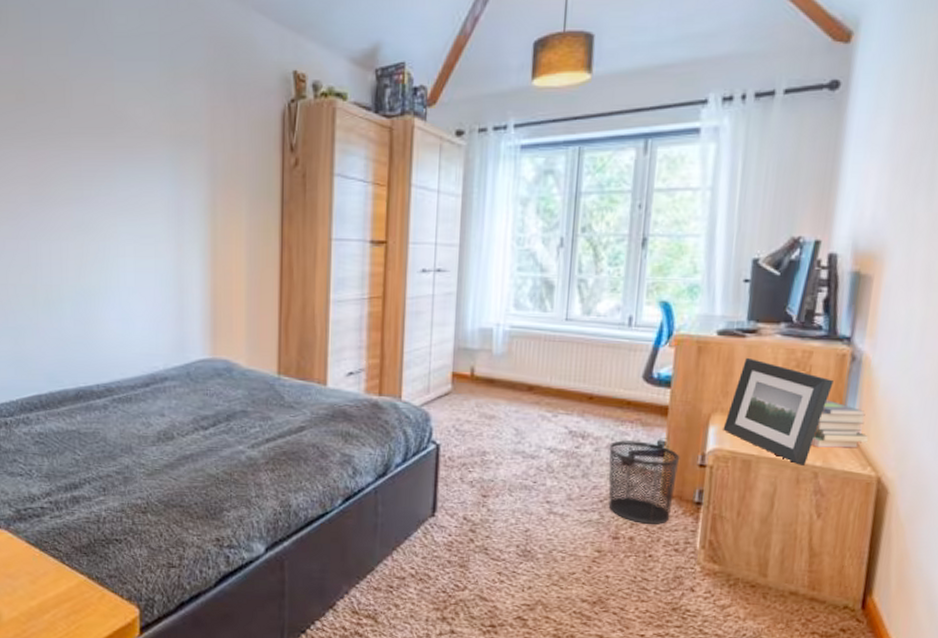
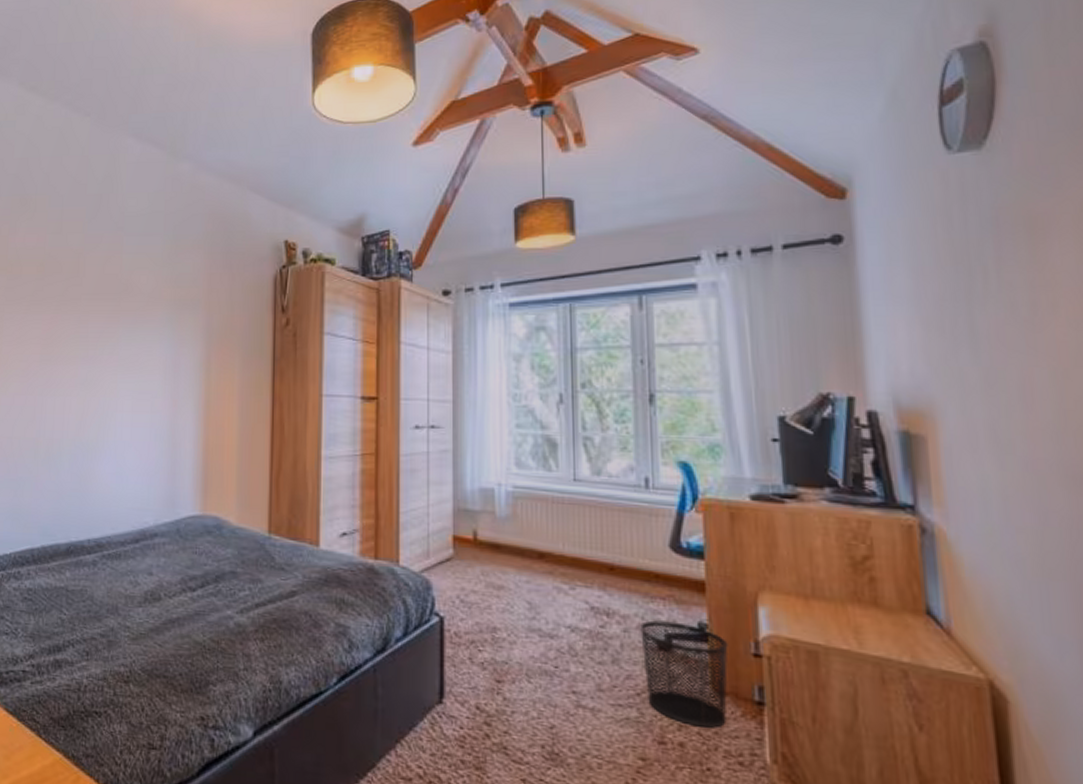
picture frame: present [723,357,833,465] -> none [776,526,904,661]
books: present [810,400,868,448] -> none [890,579,964,641]

